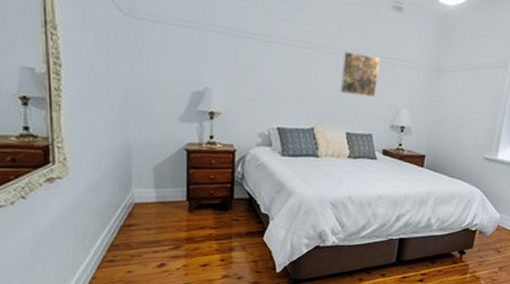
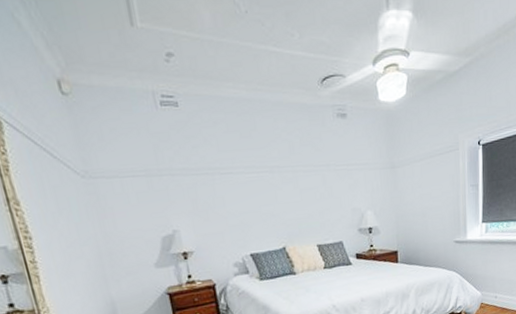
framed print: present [339,50,380,97] -> none [298,166,338,209]

